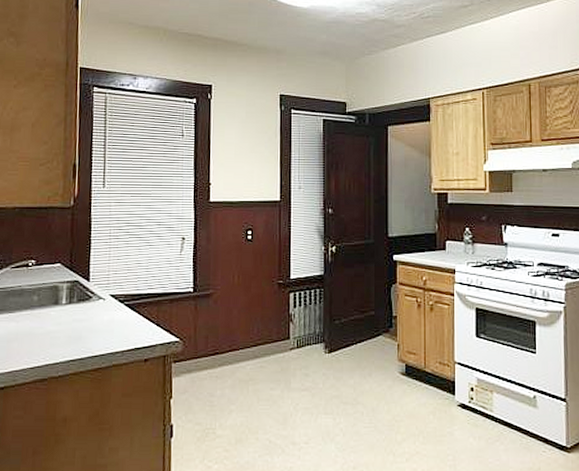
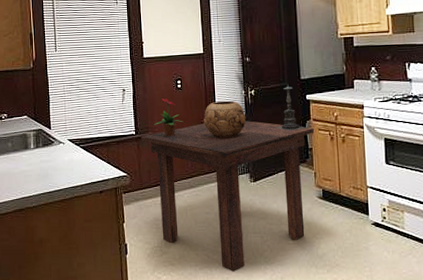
dining table: none [199,281,400,460] -> present [141,121,314,272]
potted flower: none [217,251,252,296] -> present [154,98,183,137]
decorative bowl: none [275,257,325,300] -> present [203,100,247,137]
candle holder: none [358,242,392,296] -> present [276,84,307,132]

